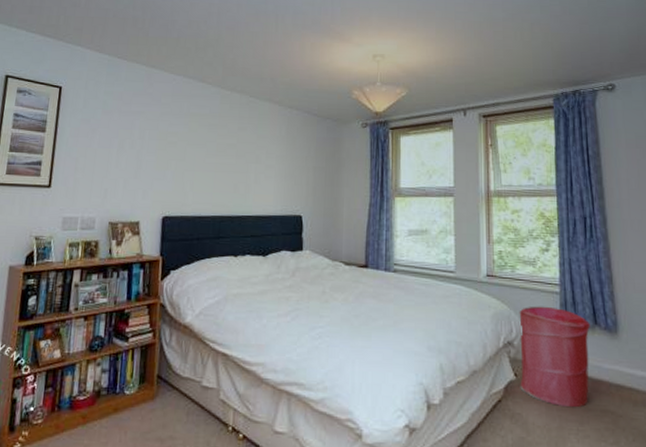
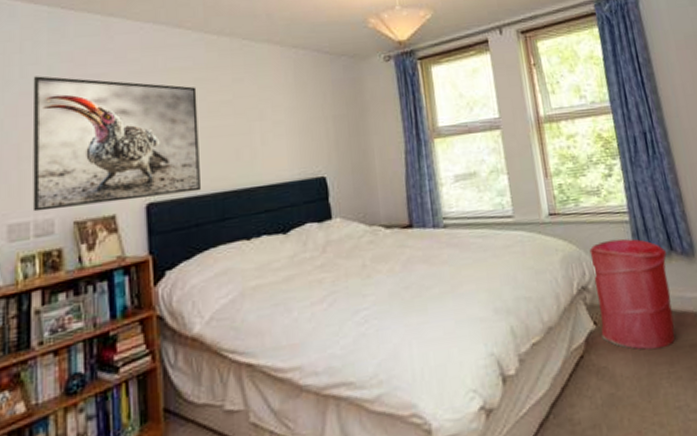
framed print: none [81,108,210,213] -> present [32,76,201,212]

